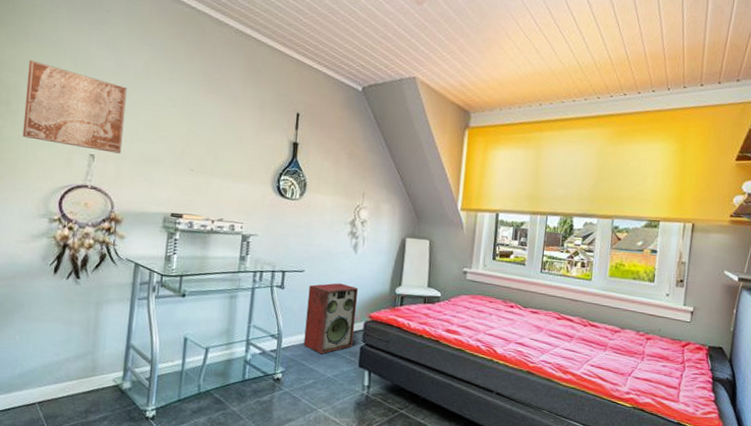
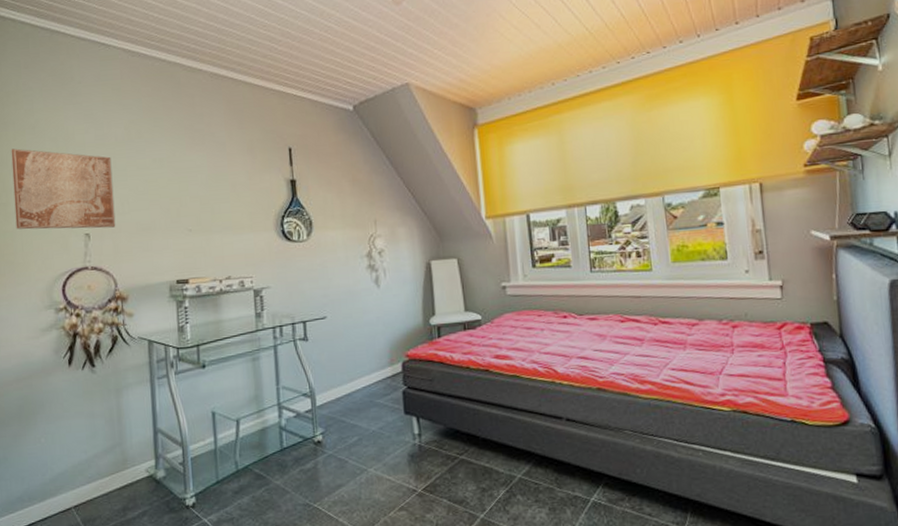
speaker: present [303,283,359,355] -> none [334,324,394,407]

